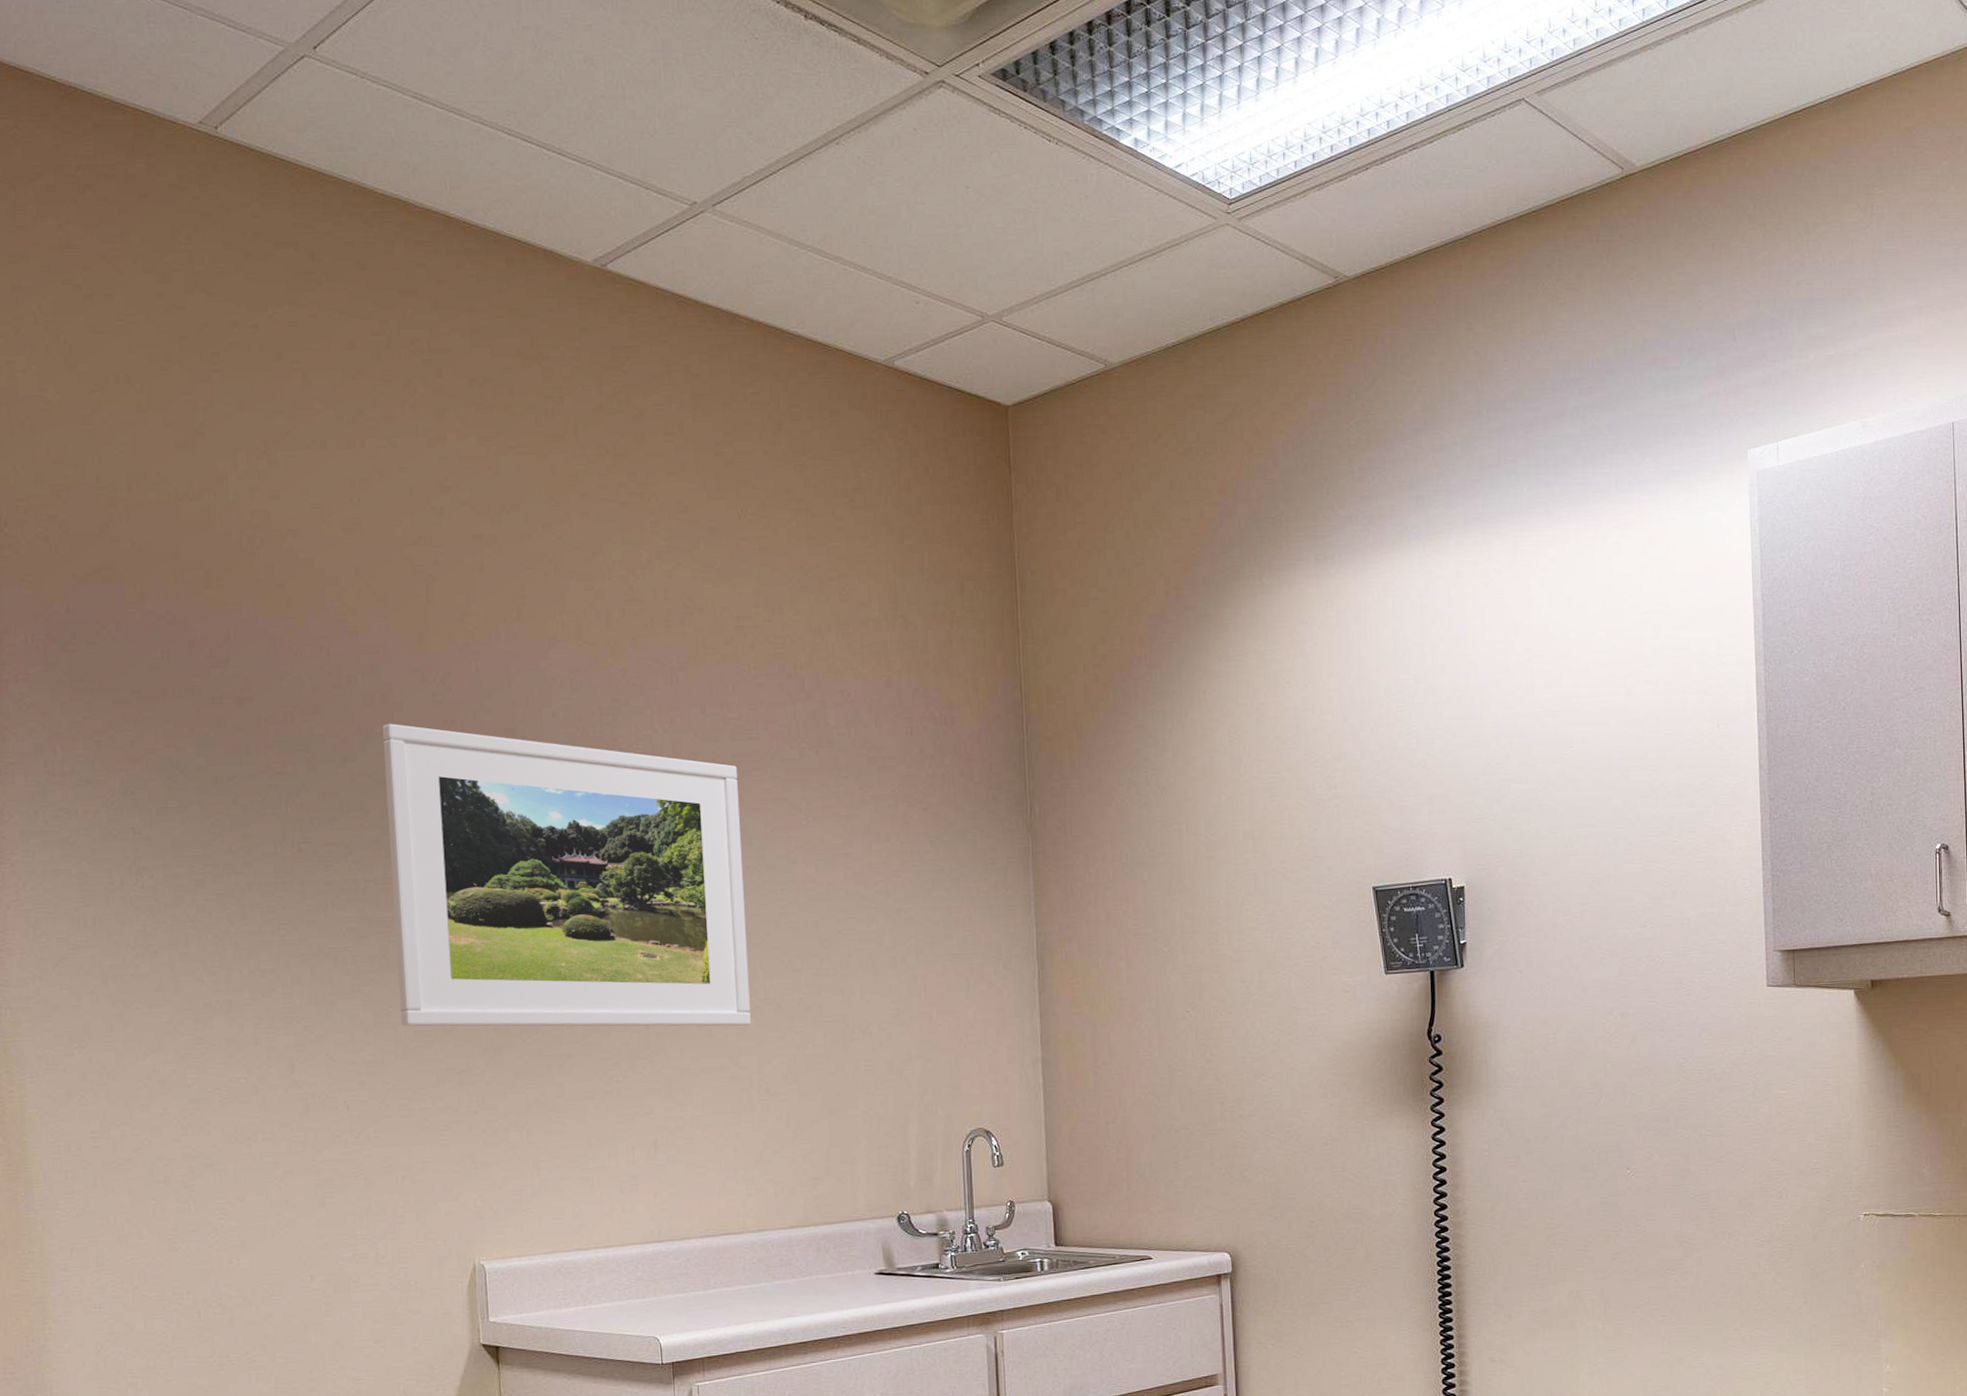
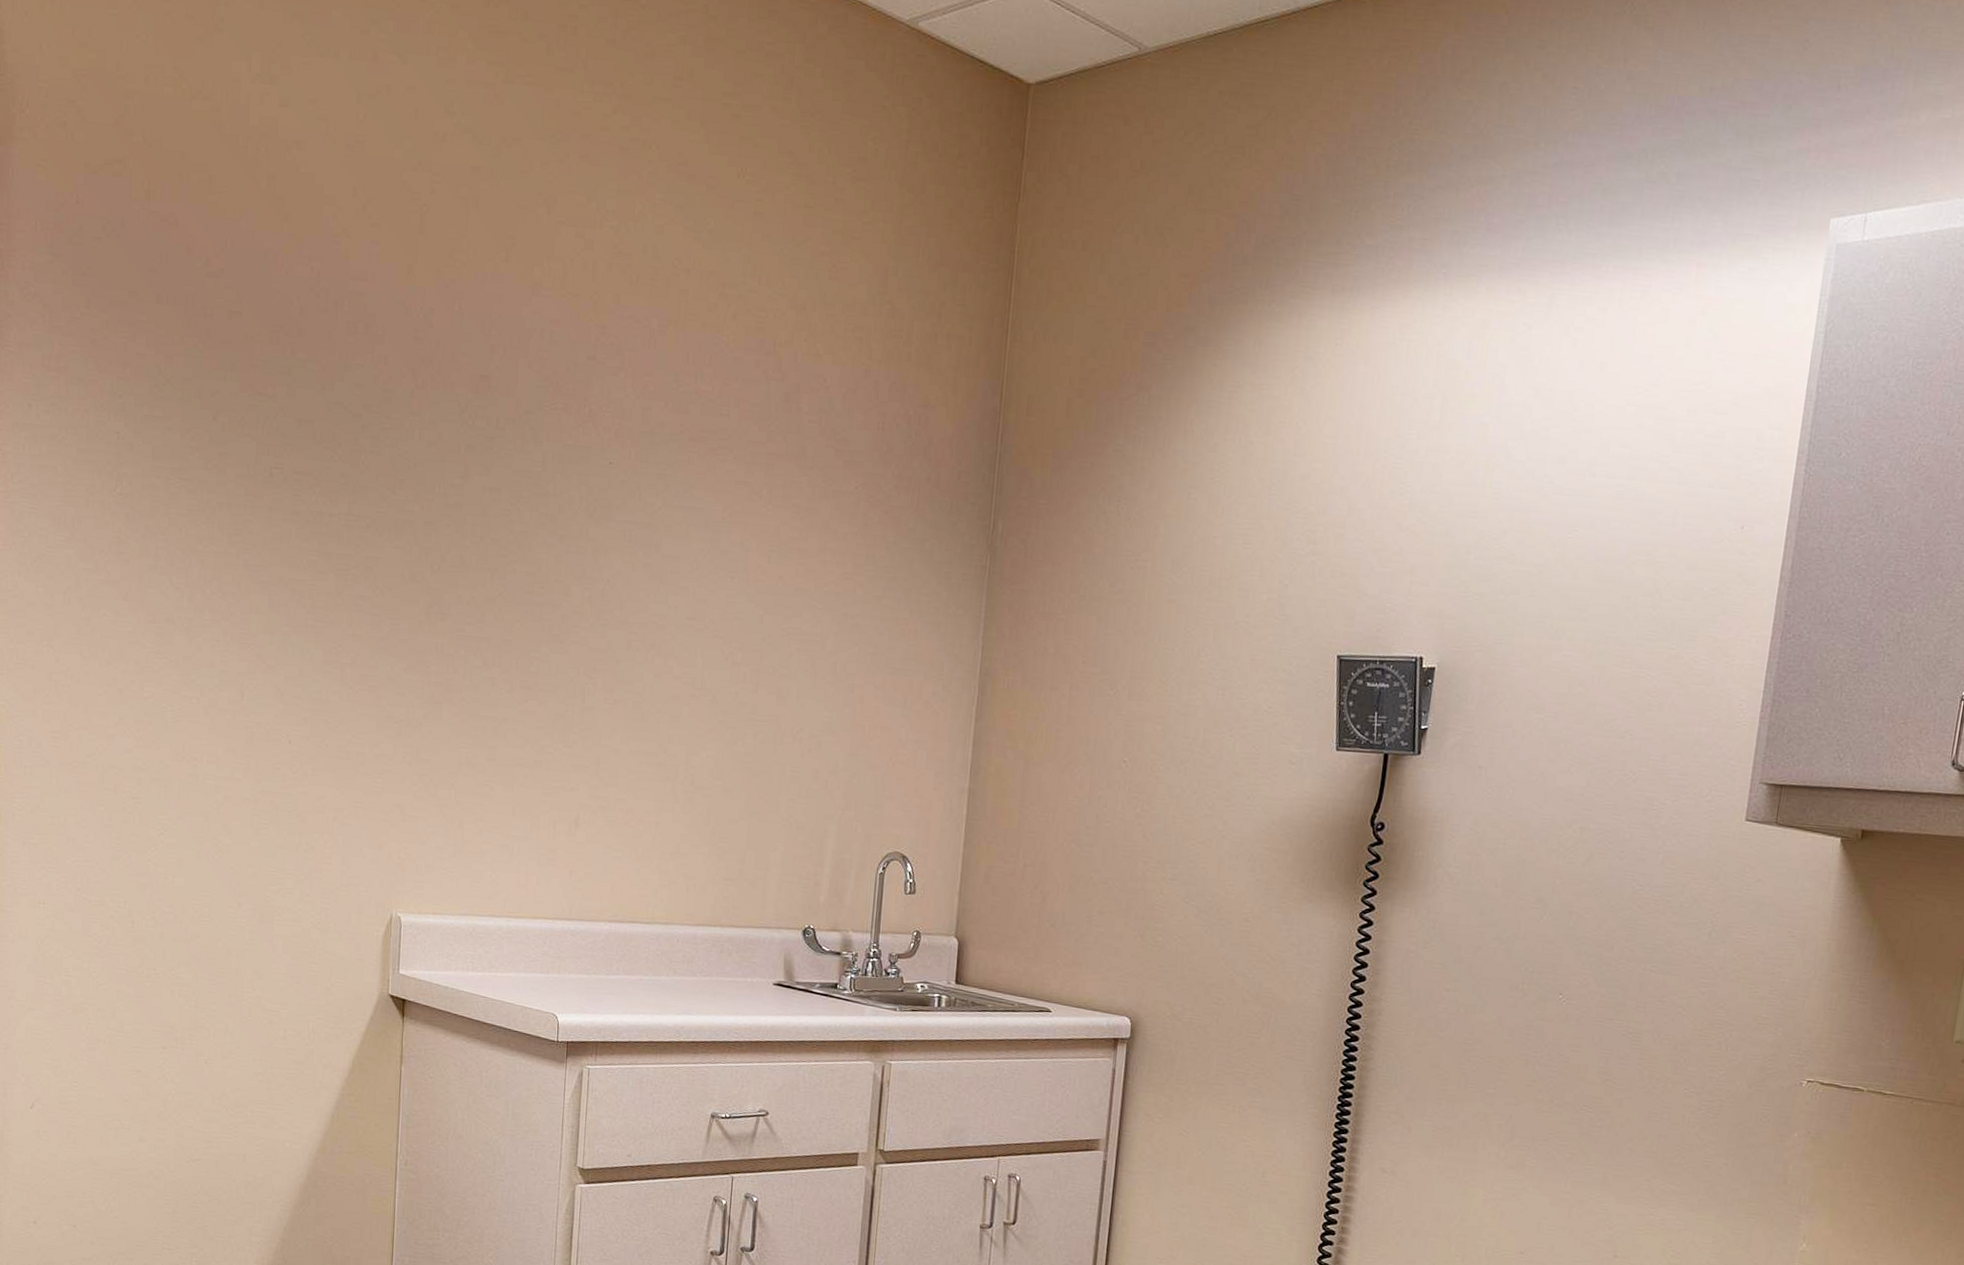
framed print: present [382,723,751,1027] -> none [348,355,703,714]

